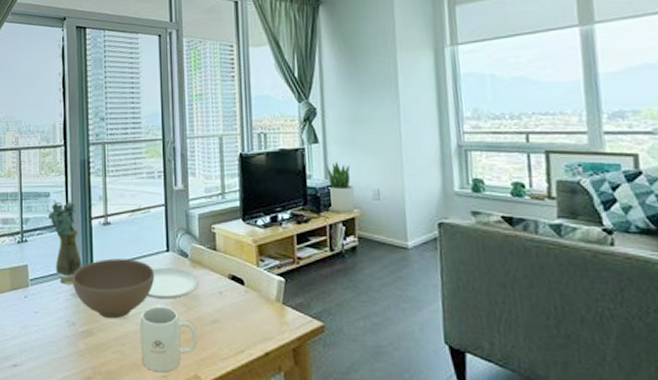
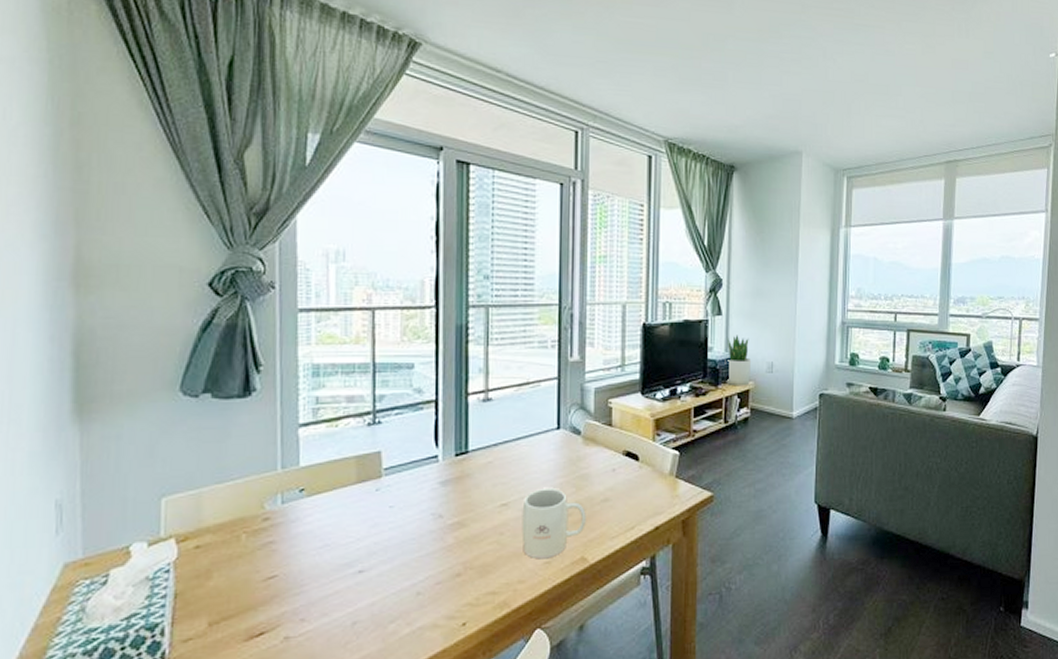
vase: present [49,200,82,284] -> none [412,372,454,472]
bowl: present [72,258,155,319] -> none [440,439,543,507]
plate: present [147,268,199,299] -> none [532,447,592,481]

